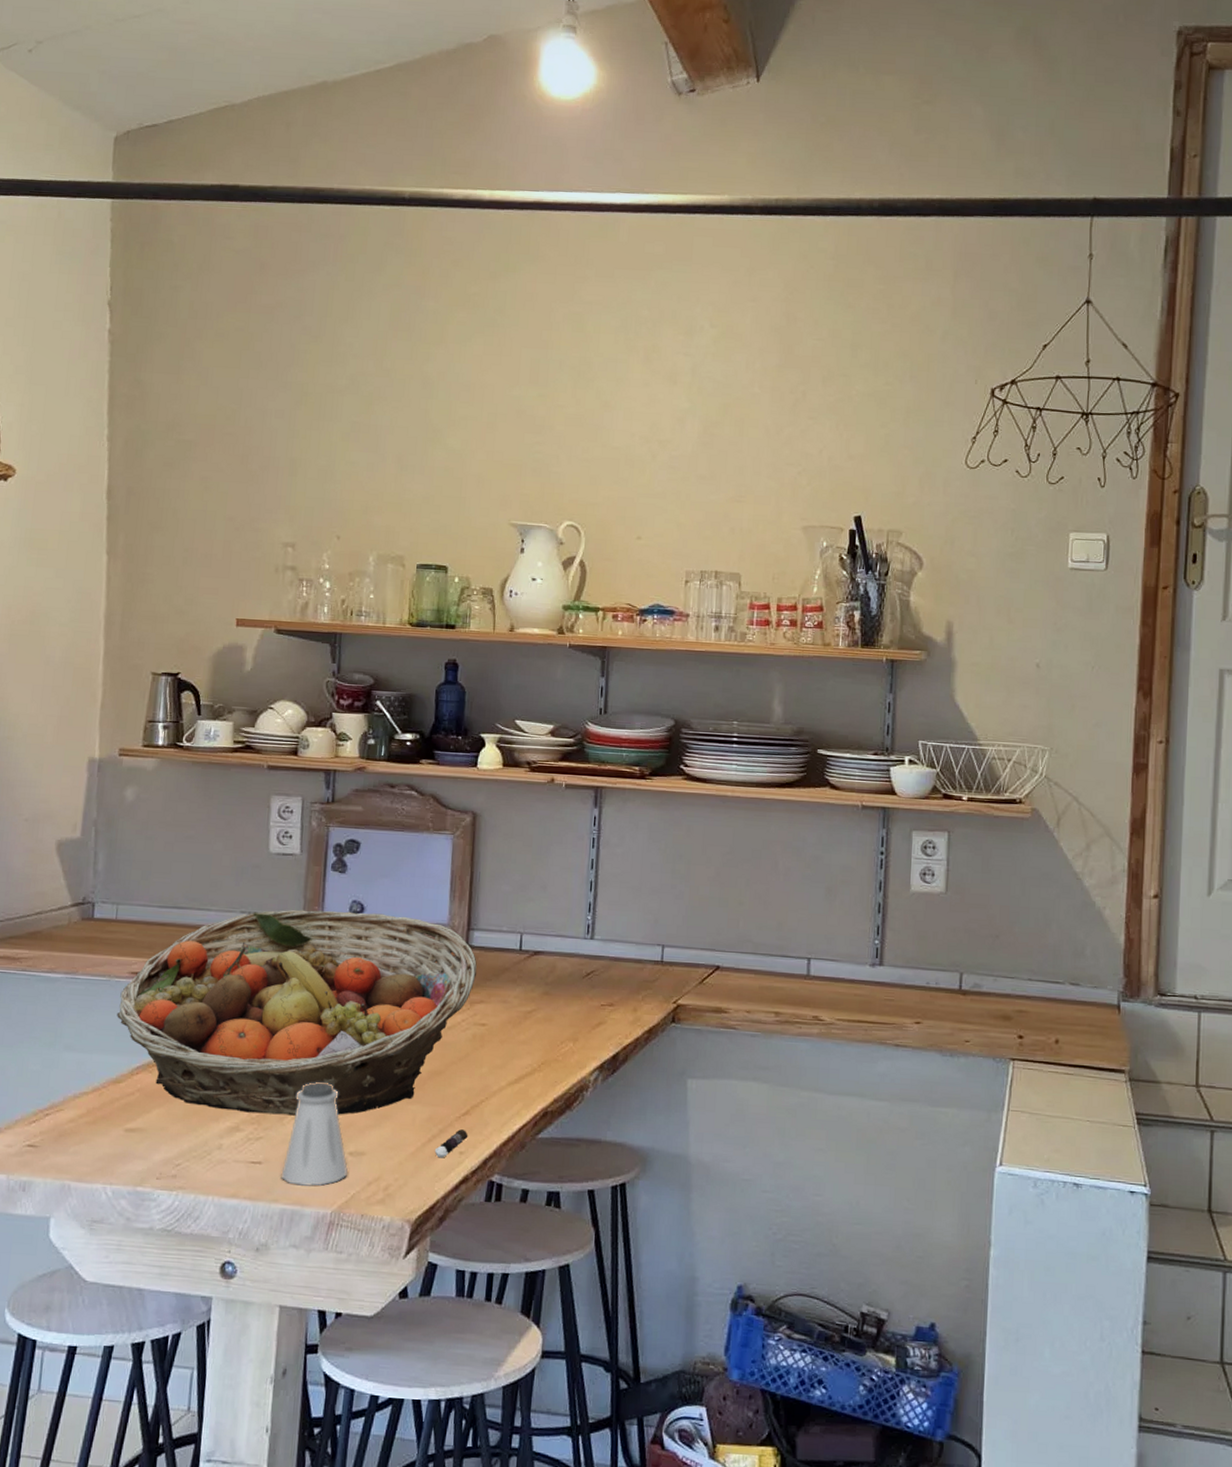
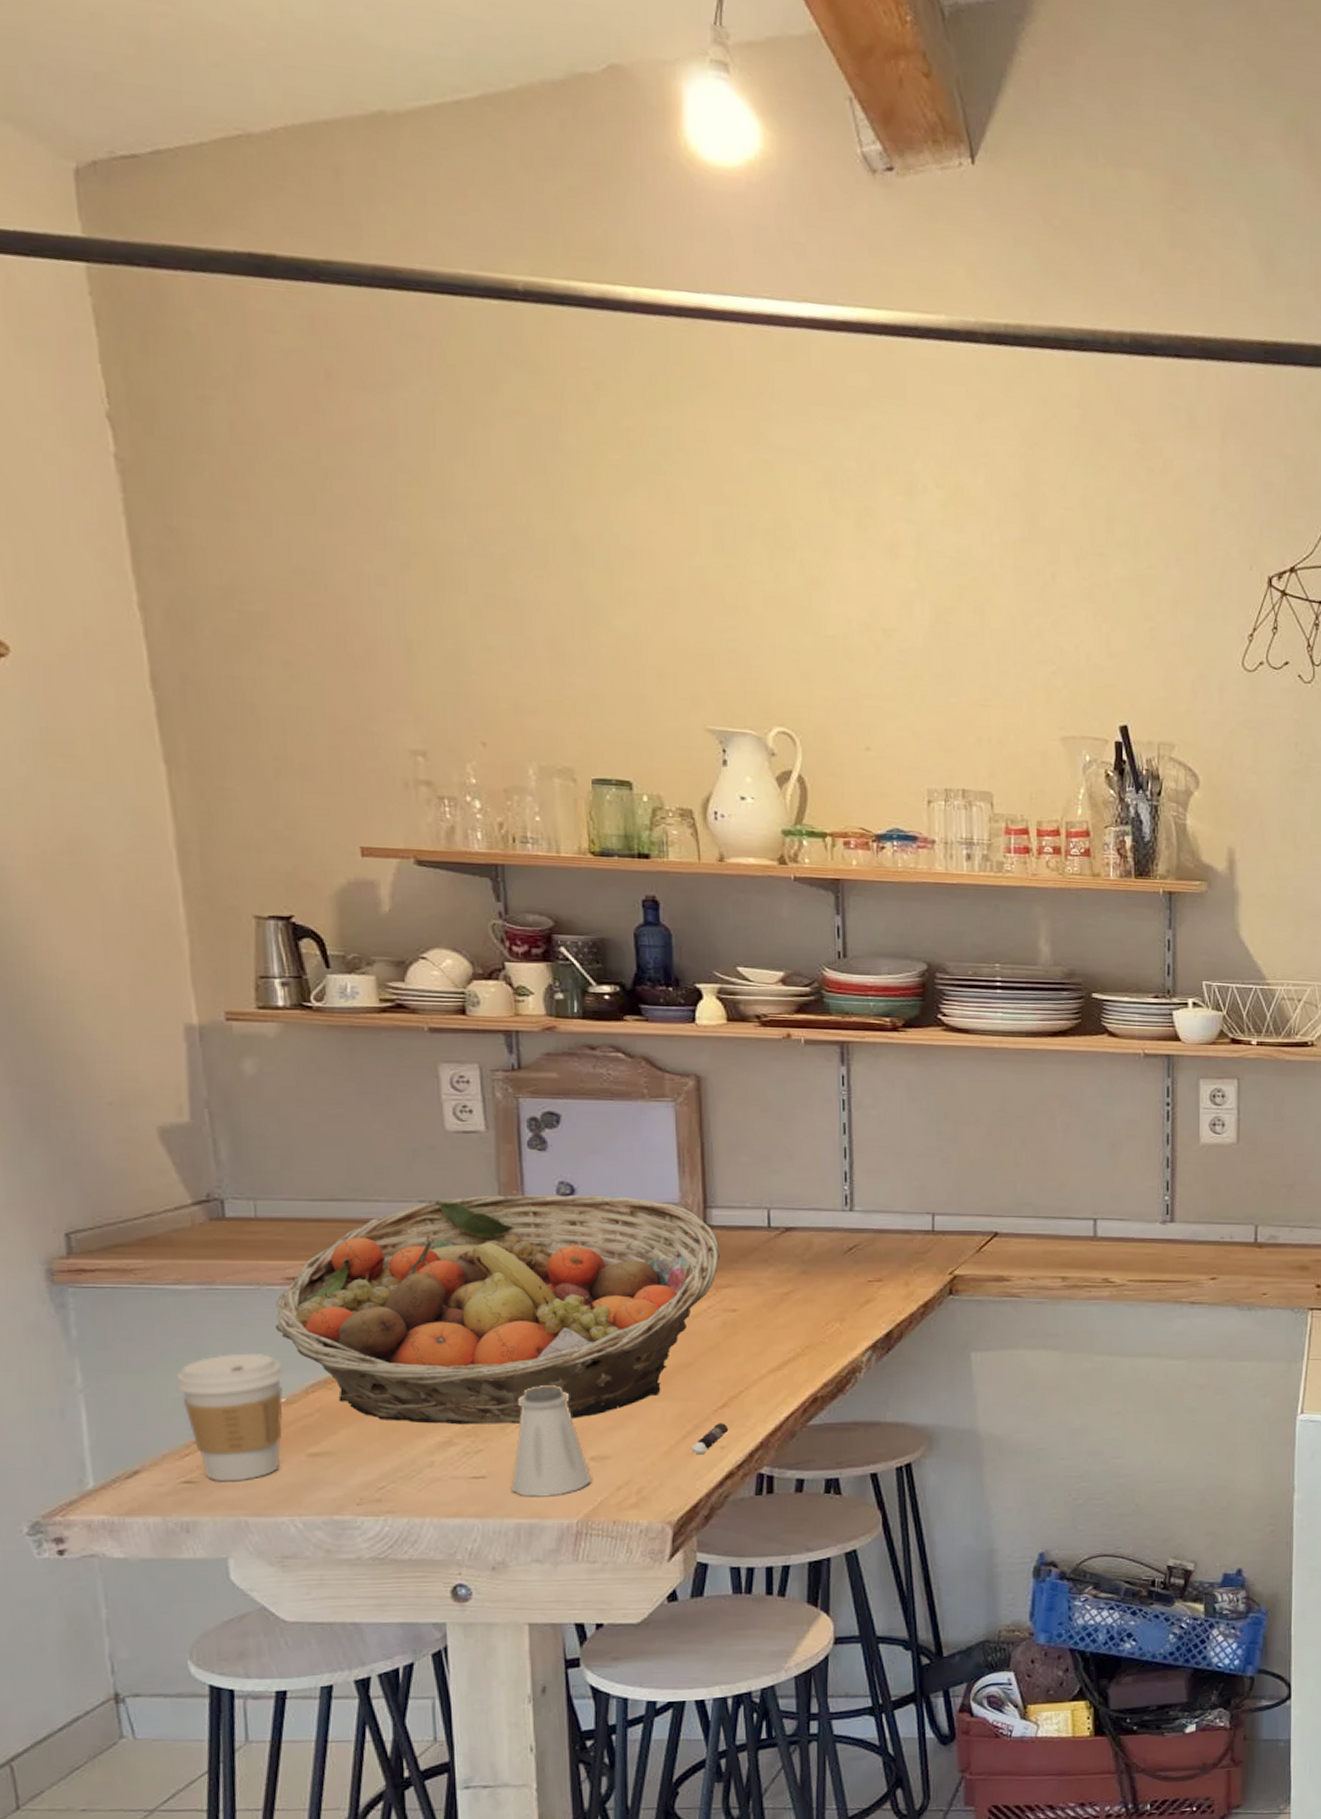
coffee cup: none [36,1034,117,1149] -> present [177,1353,283,1482]

